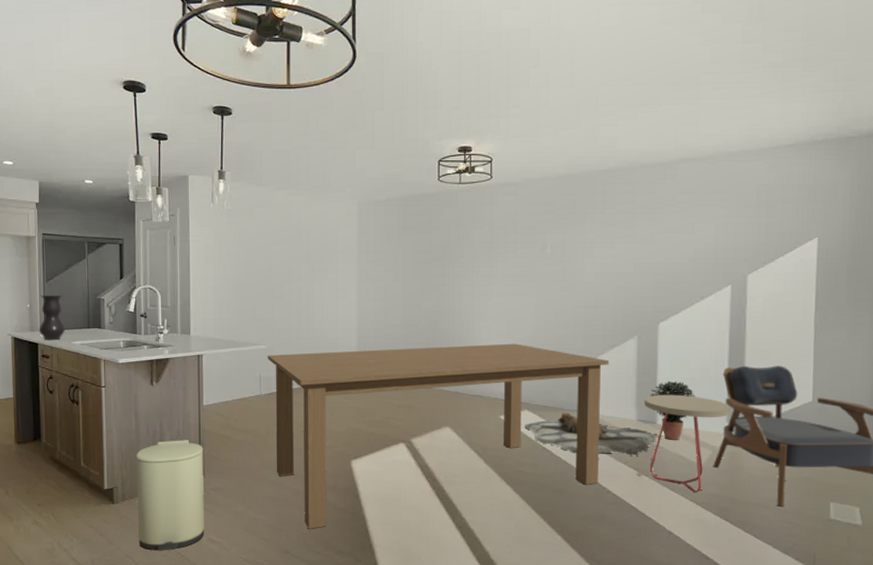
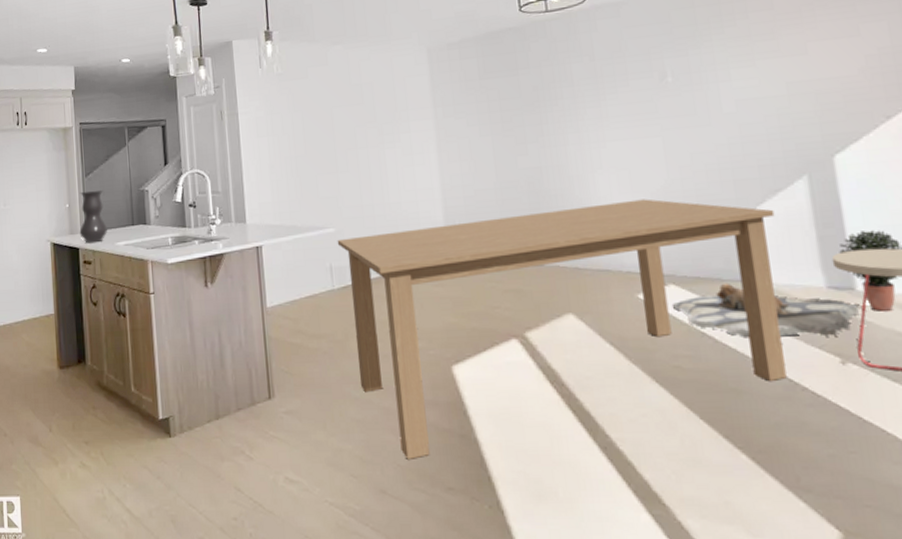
pedal bin: present [135,440,205,551] -> none [192,352,280,496]

